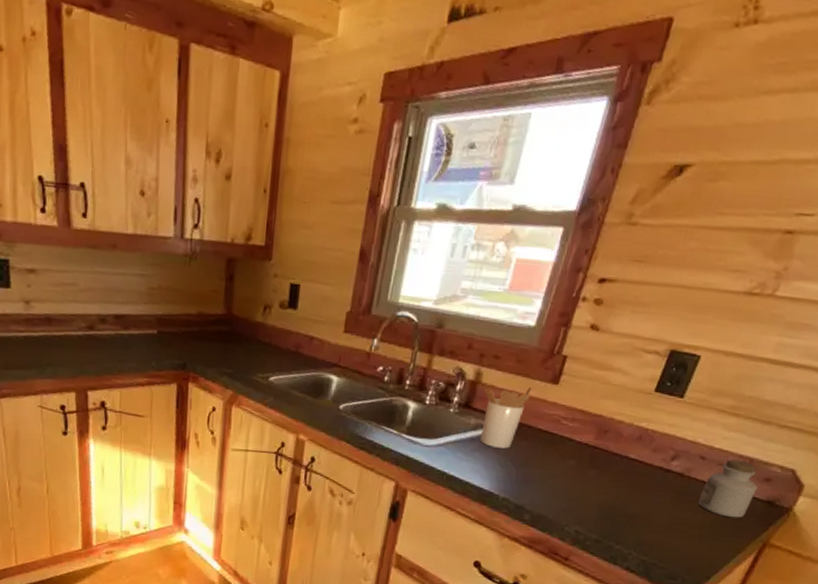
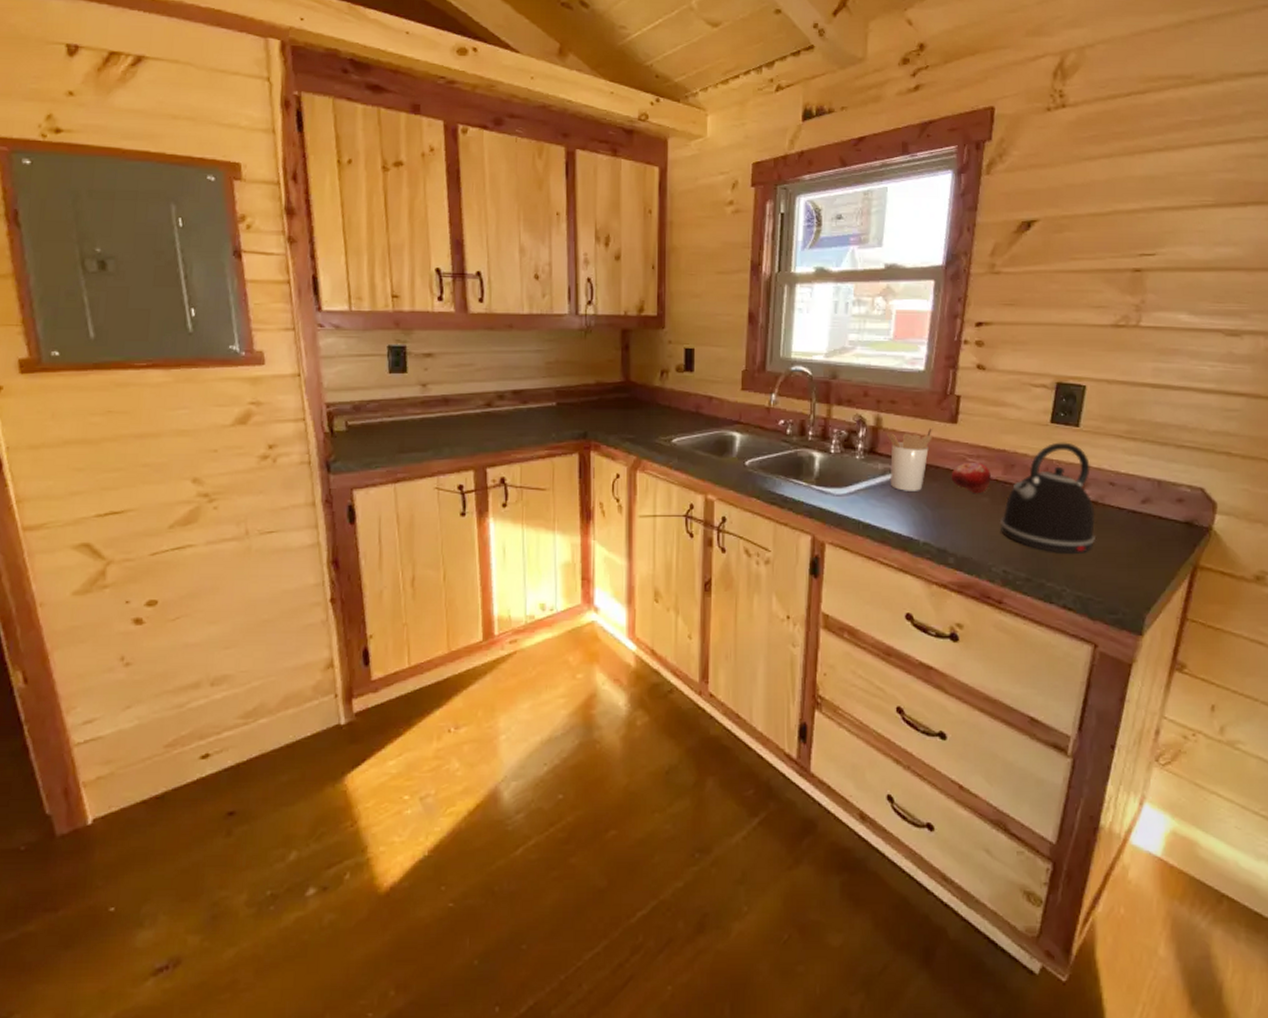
fruit: none [541,424,583,457] -> present [951,462,991,494]
kettle: none [581,411,686,522] -> present [999,442,1097,553]
jar: present [698,459,758,518] -> none [1118,483,1172,543]

